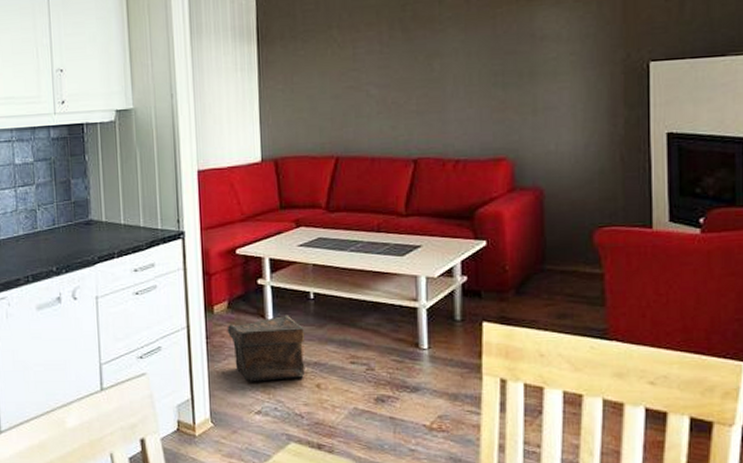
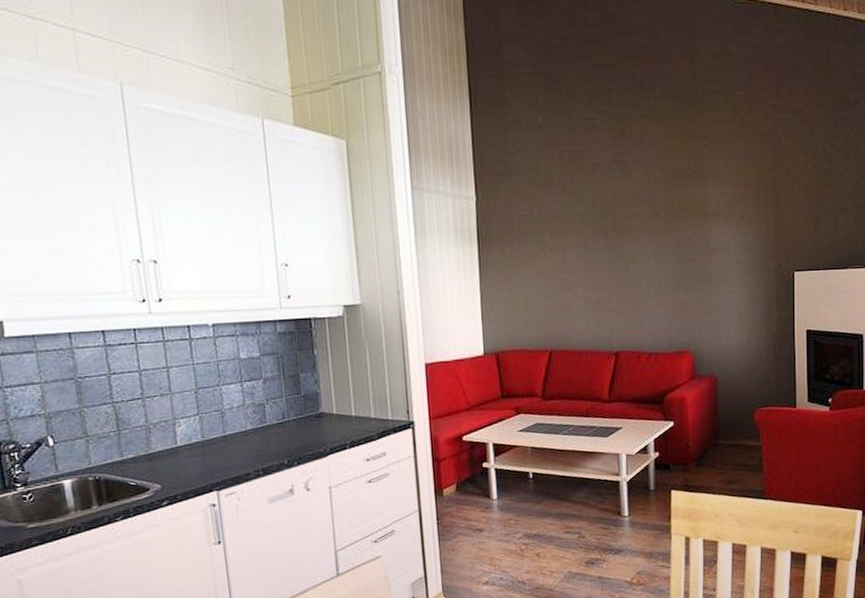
pouch: present [227,314,306,382] -> none [456,493,527,557]

